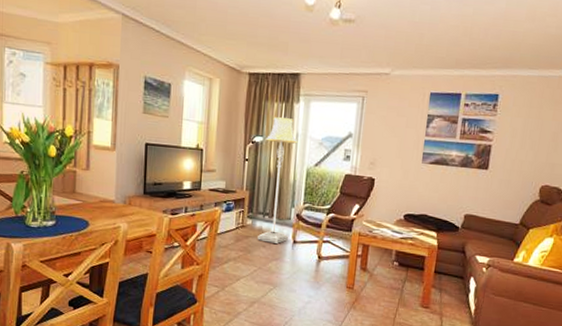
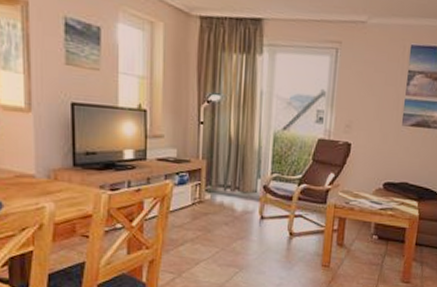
floor lamp: present [258,117,298,244] -> none [219,71,263,220]

